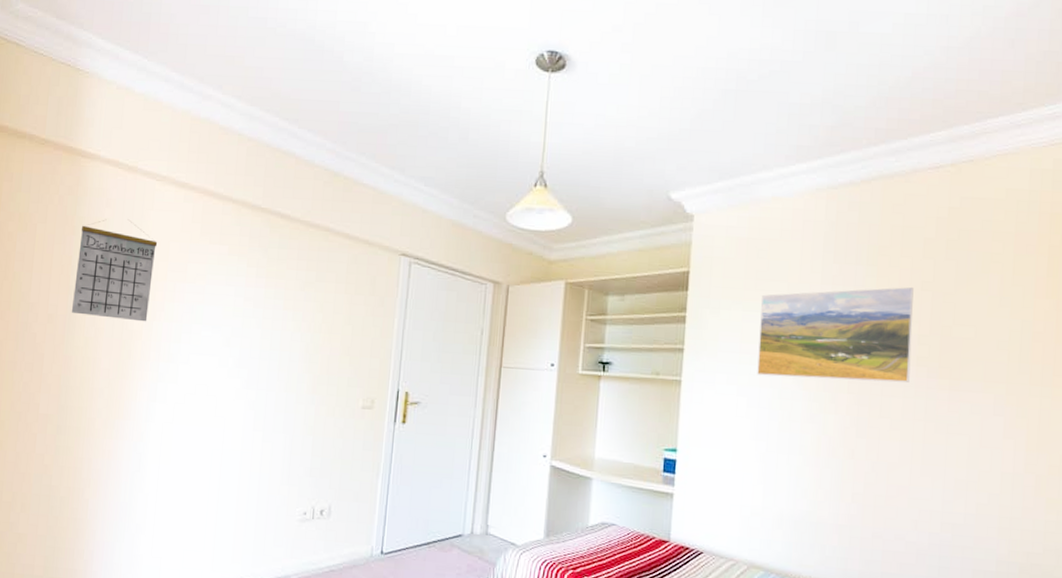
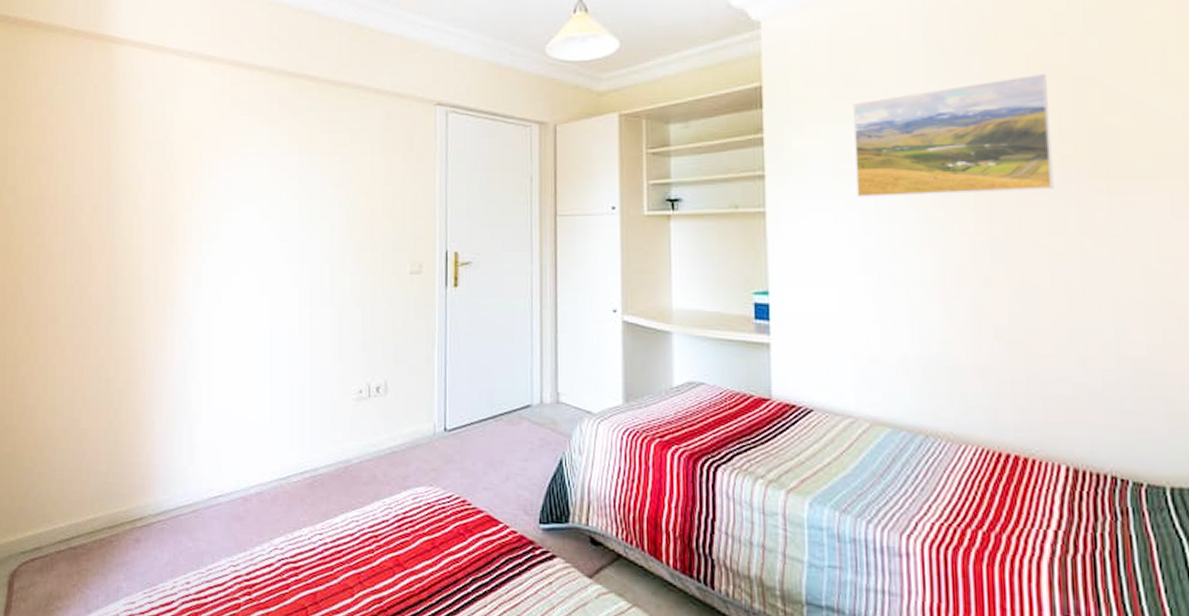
calendar: present [71,219,158,322] -> none [114,100,190,203]

